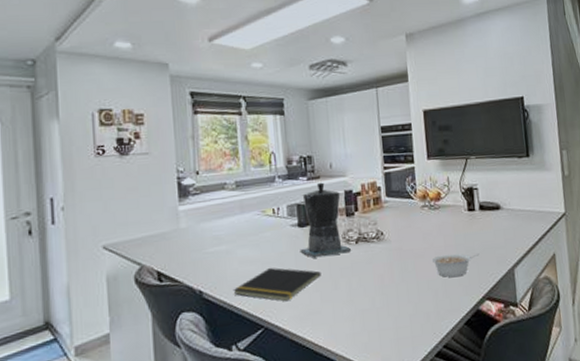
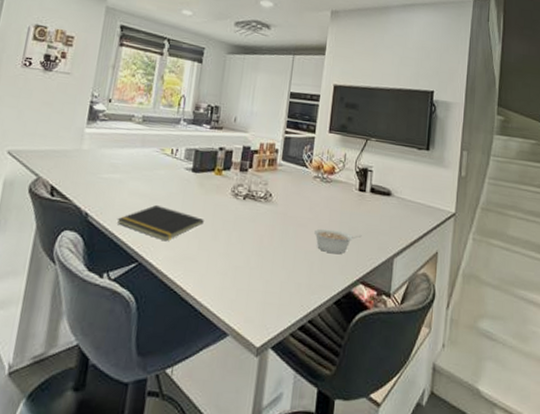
coffee maker: present [300,182,352,258] -> none [188,133,239,207]

